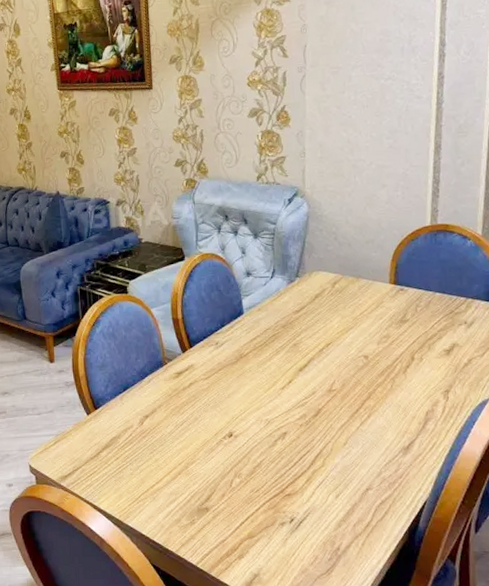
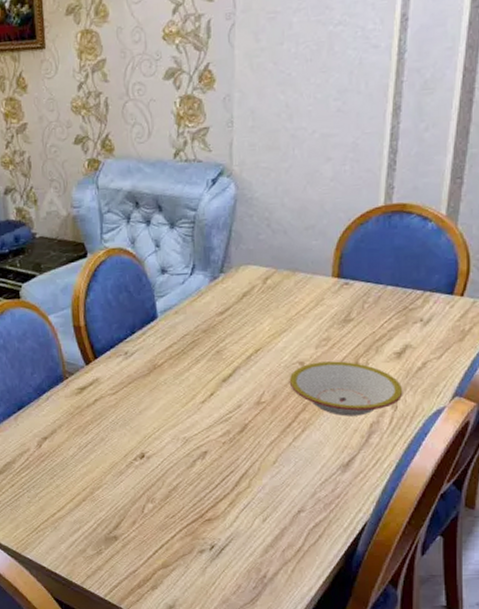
bowl: none [355,356,453,405] -> present [289,361,403,416]

